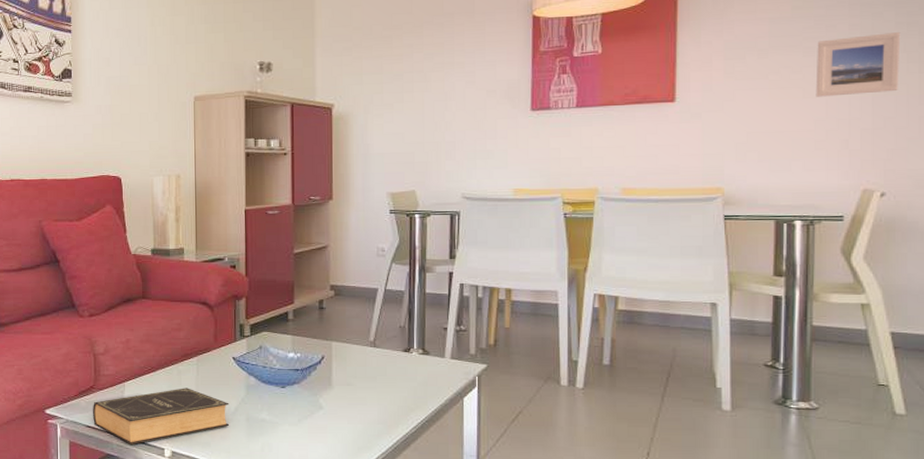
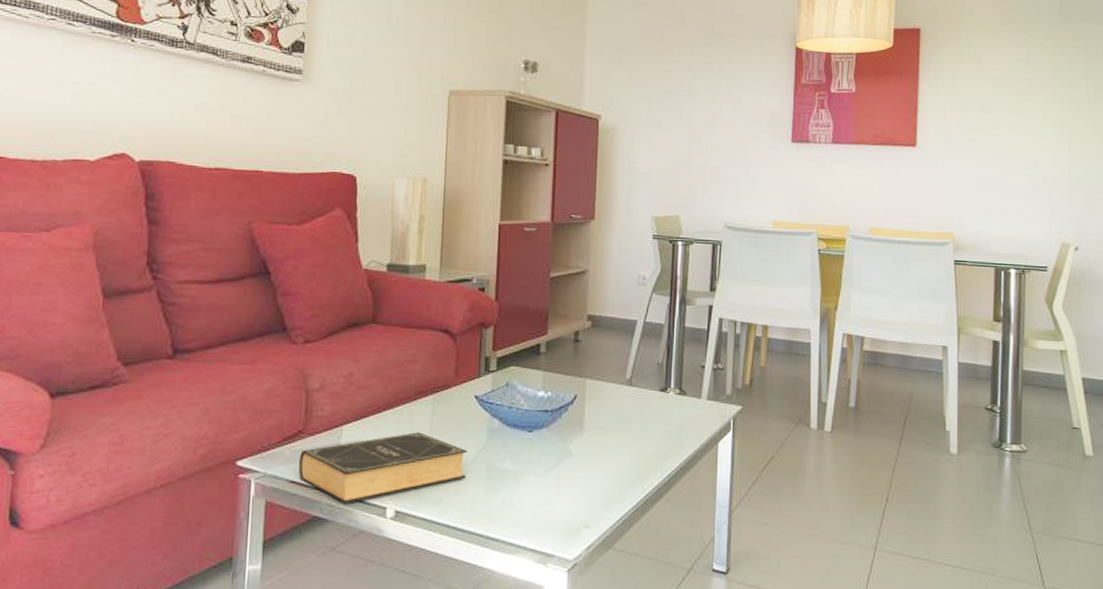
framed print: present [815,32,901,97] -> none [1027,101,1089,156]

